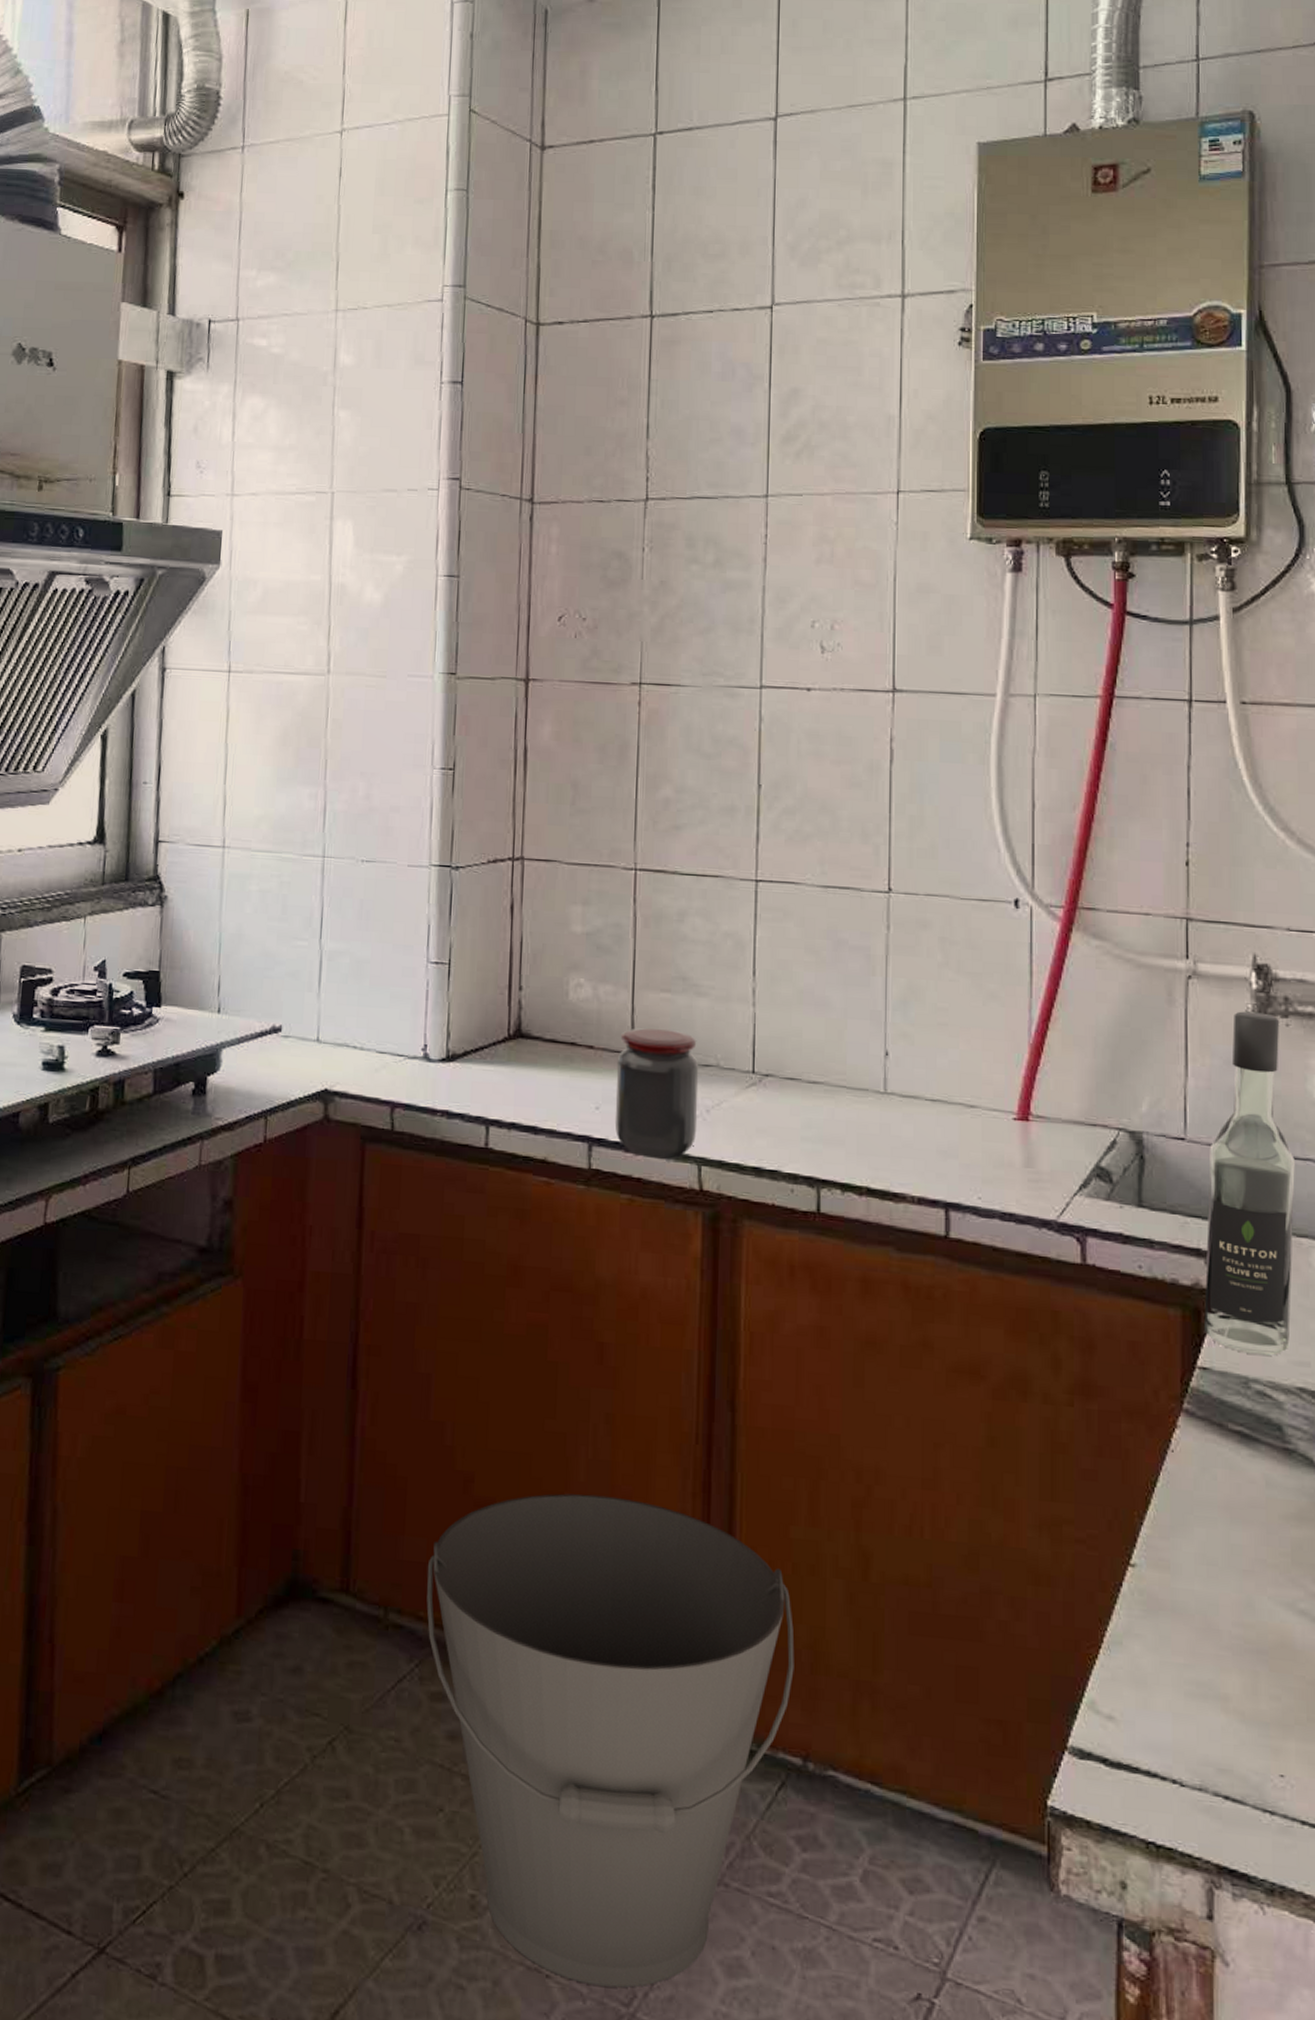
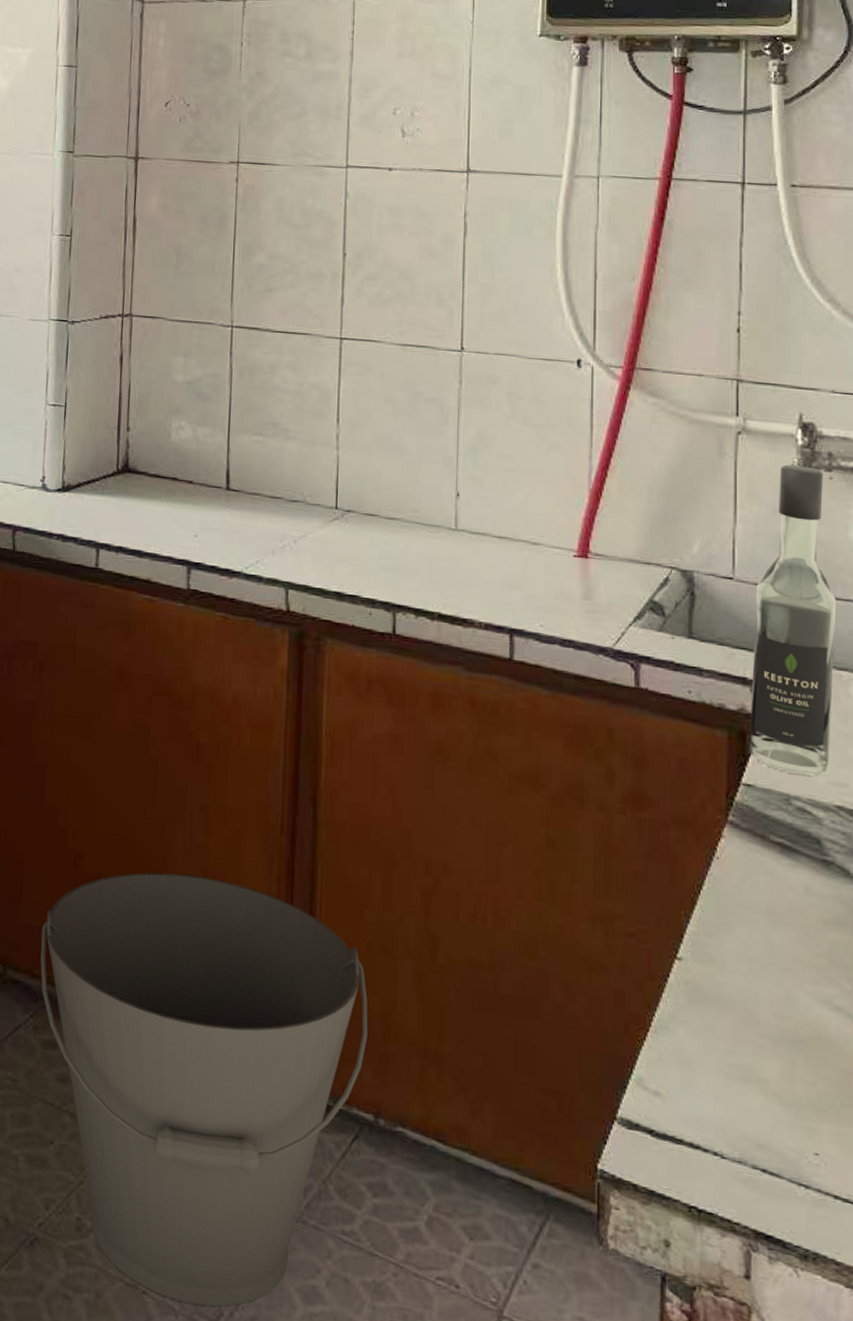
jar: present [614,1027,699,1159] -> none [211,466,287,583]

